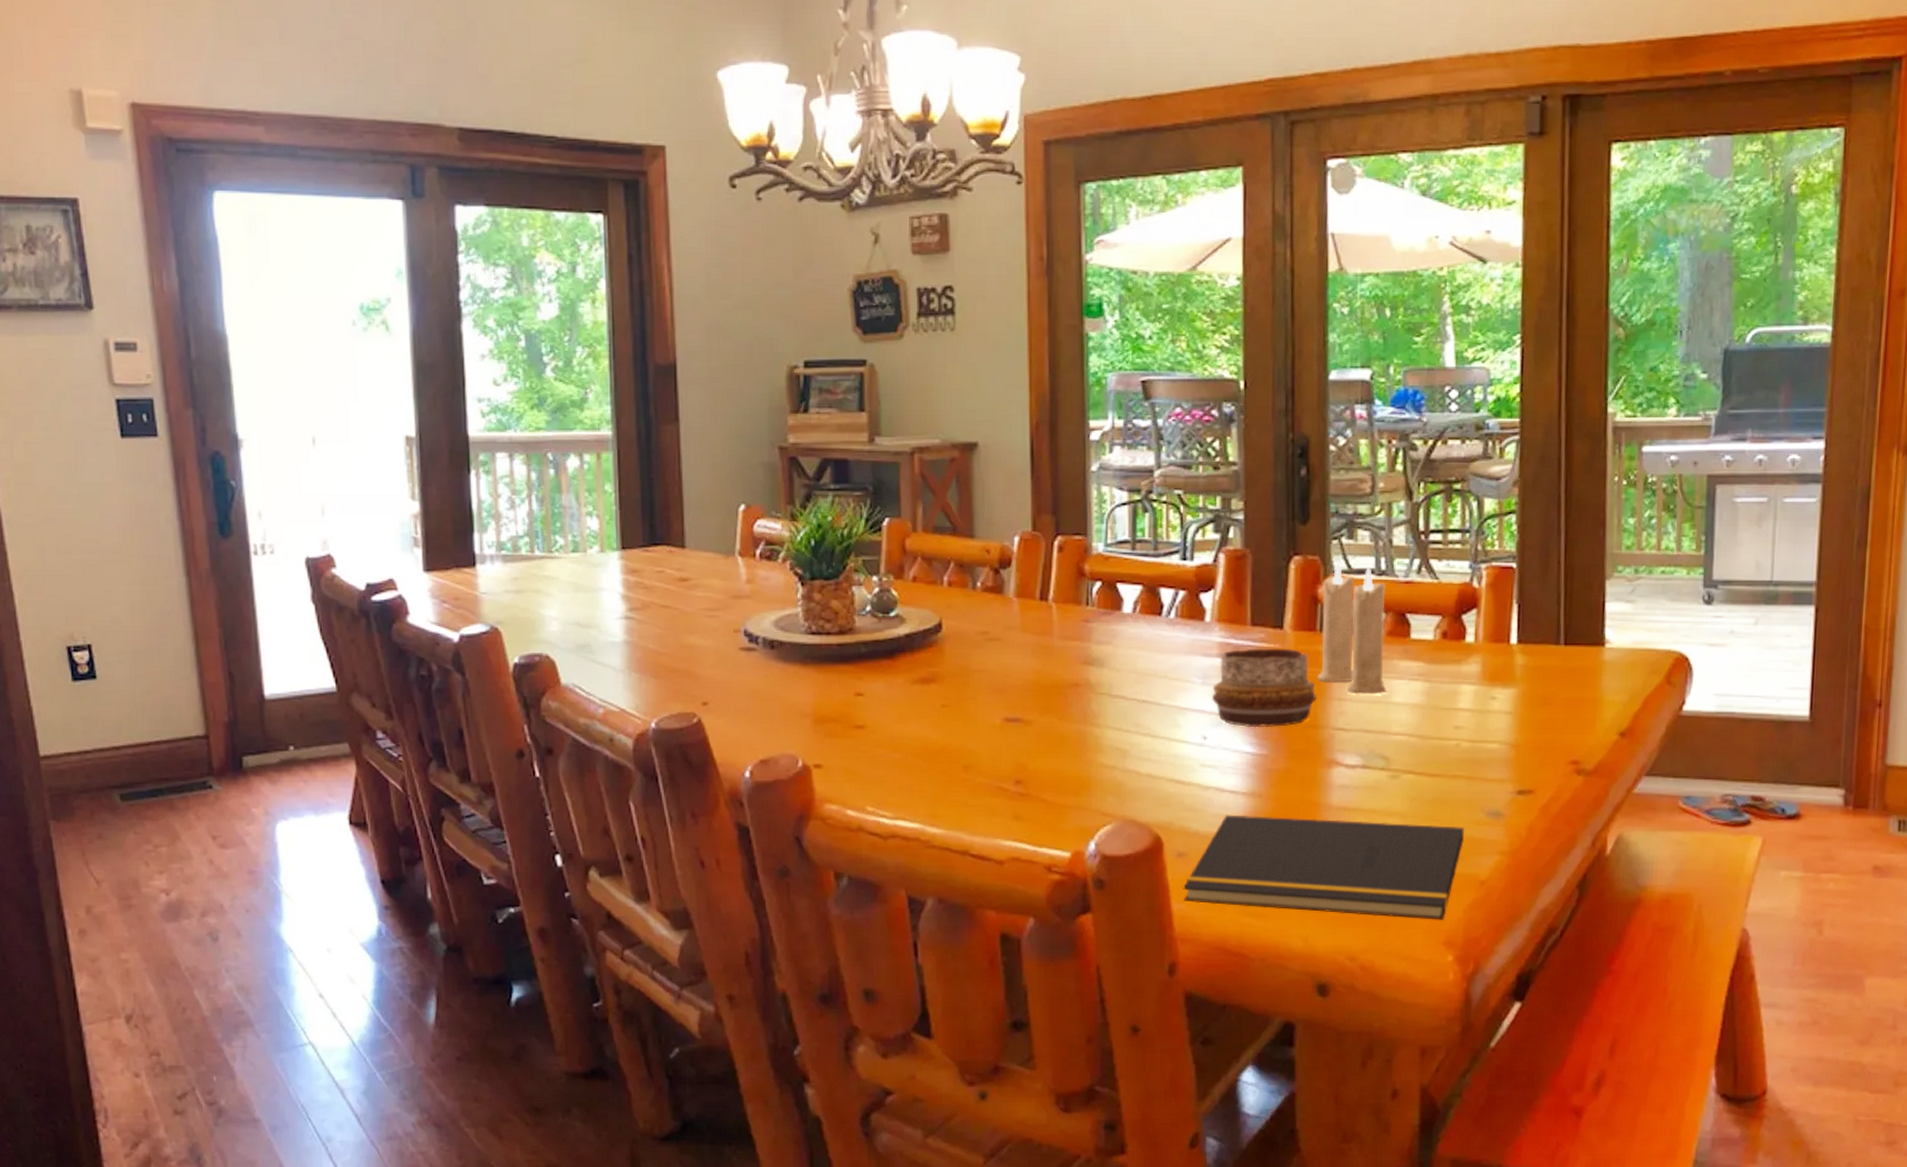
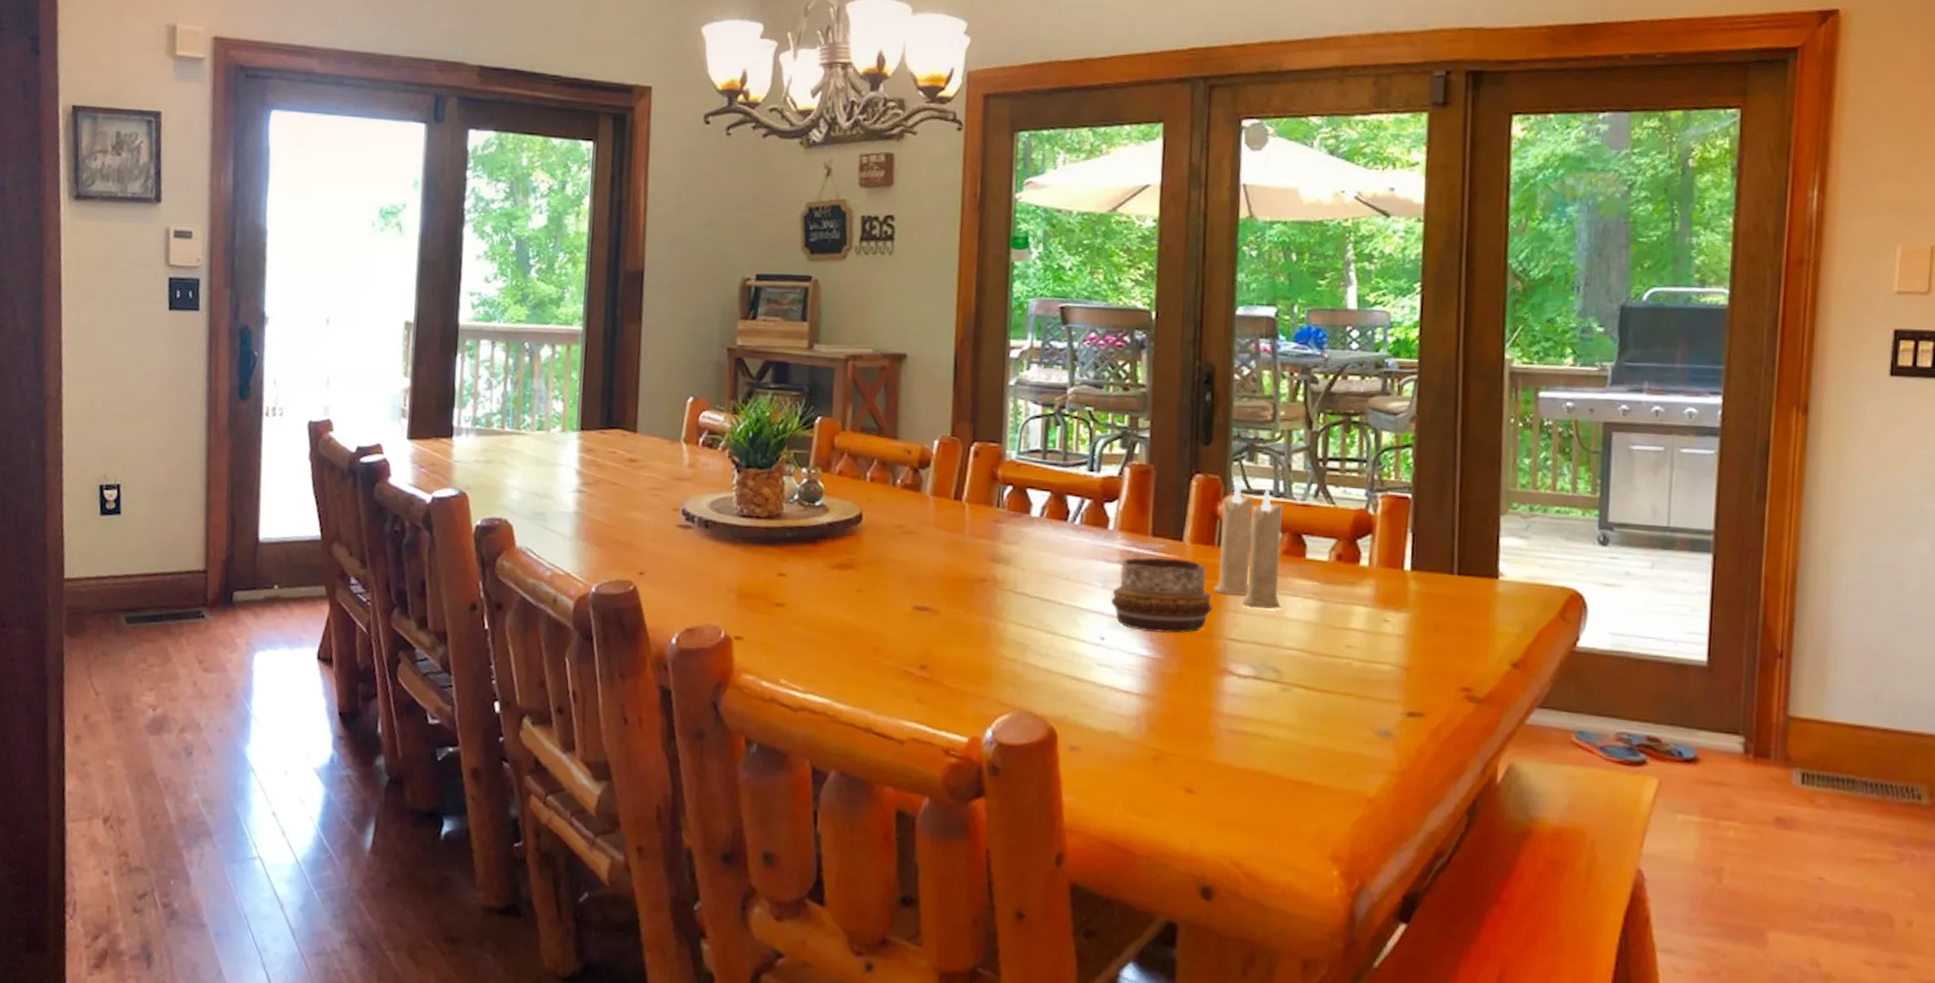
notepad: present [1183,815,1464,921] -> none [1074,713,1353,835]

